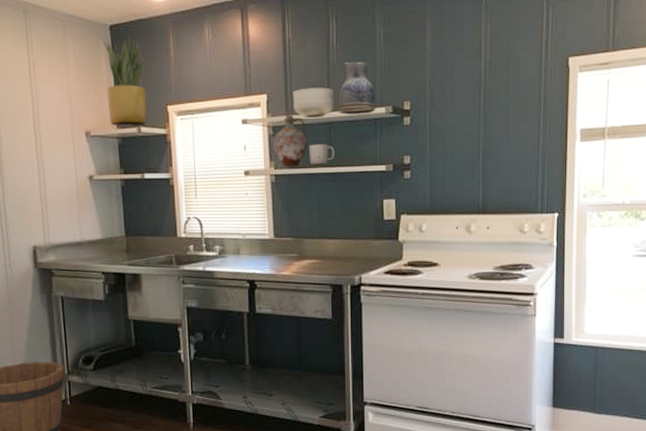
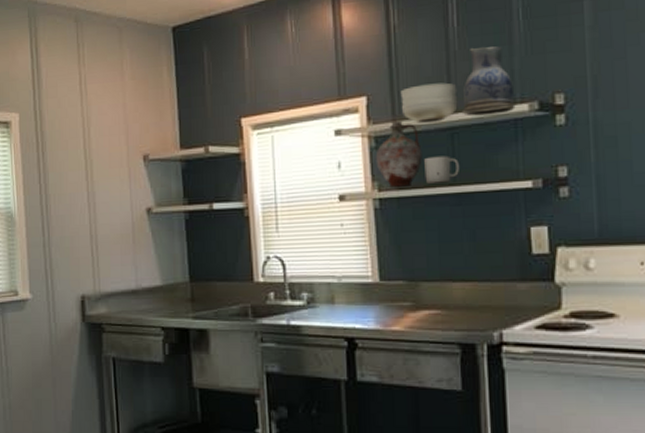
planter: present [101,37,147,127] -> none [162,39,216,147]

